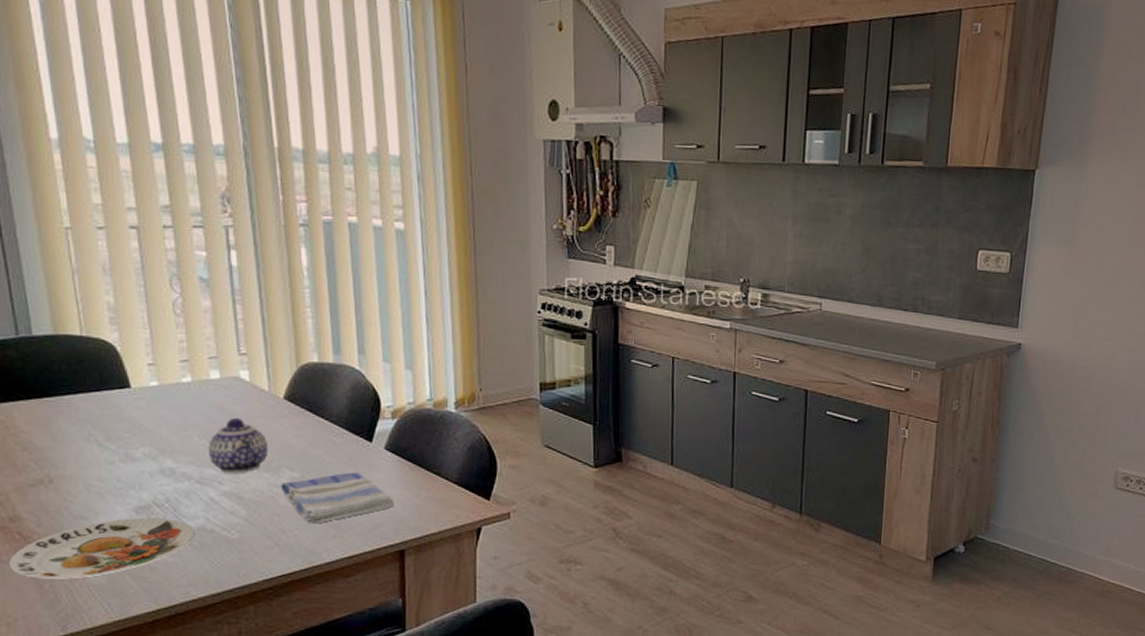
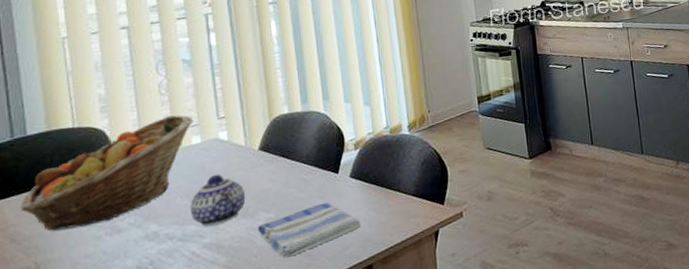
fruit basket: none [30,341,212,447] -> present [20,114,194,231]

